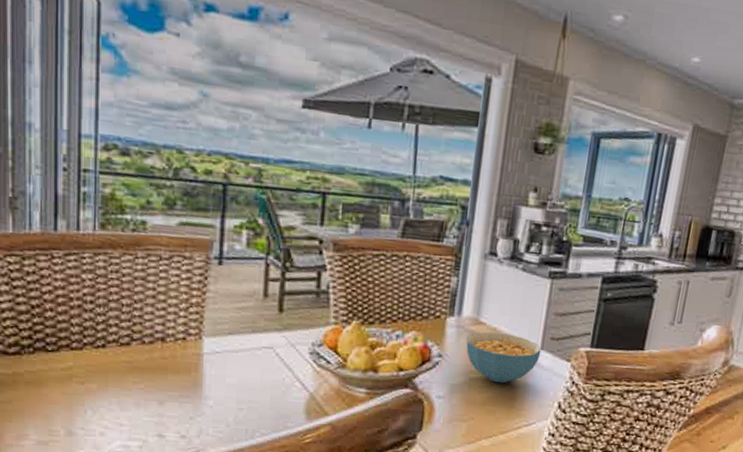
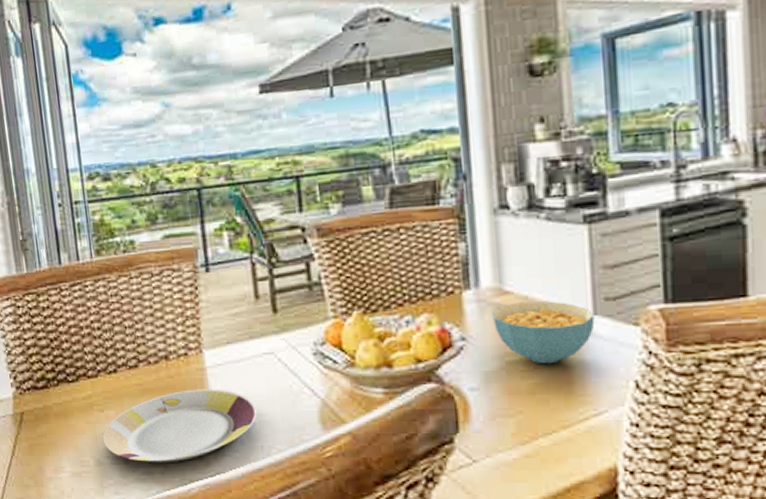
plate: none [79,372,248,438] -> present [102,389,258,463]

